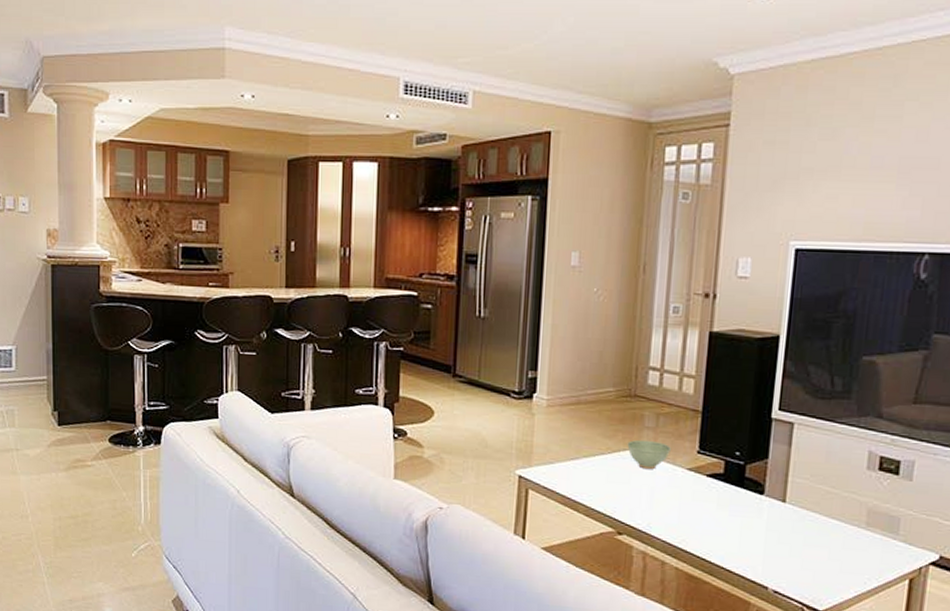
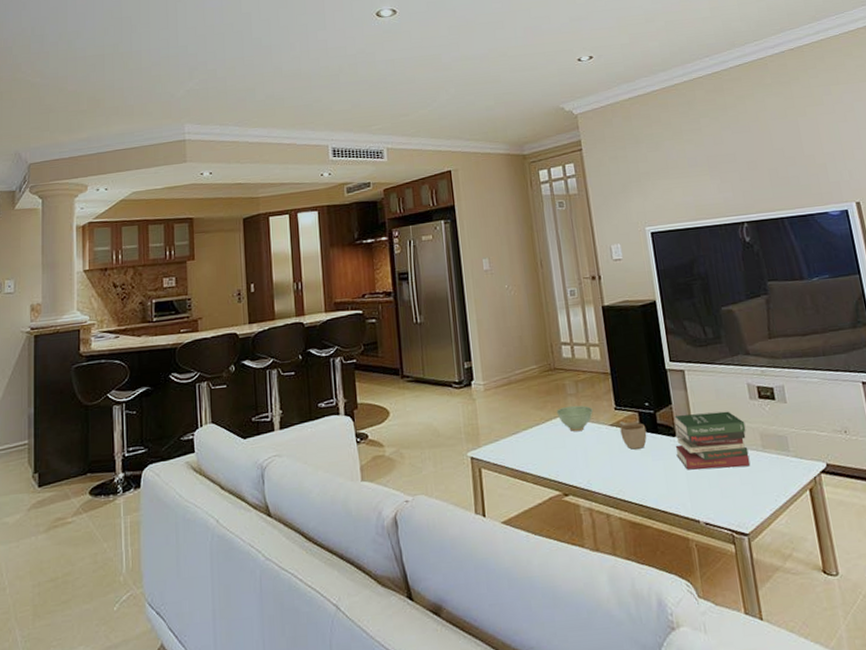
cup: none [698,466,730,501] -> present [619,420,647,450]
books: none [759,471,853,542] -> present [674,411,751,470]

